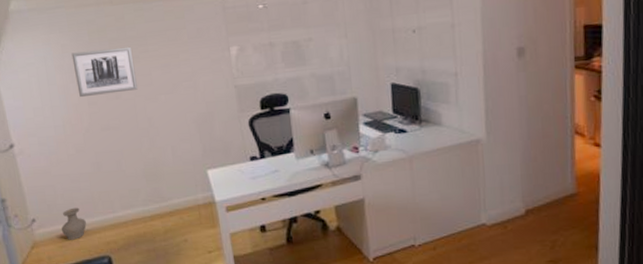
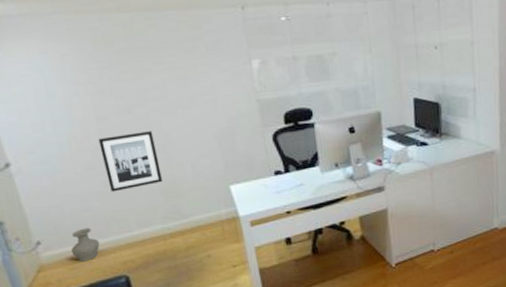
wall art: present [71,46,138,98] -> none [73,58,152,112]
wall art: none [89,116,145,174] -> present [98,131,163,192]

